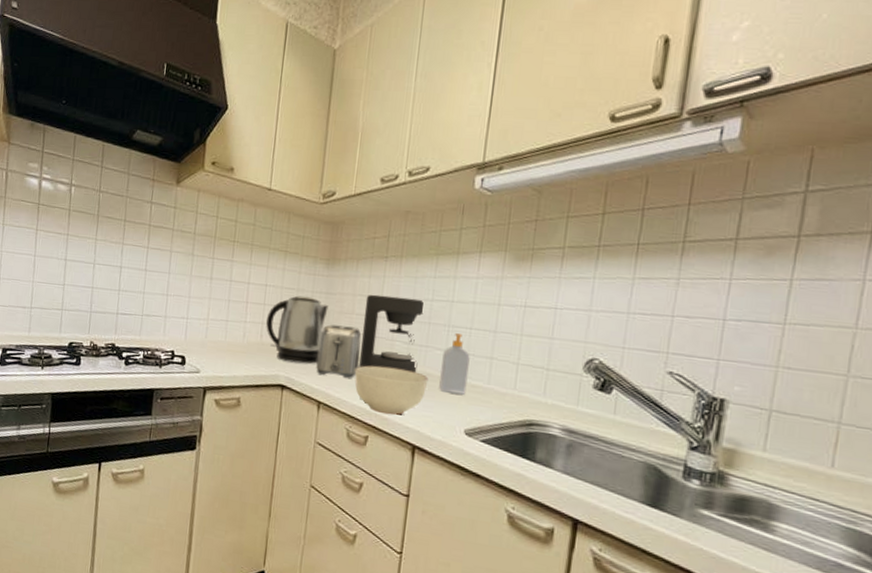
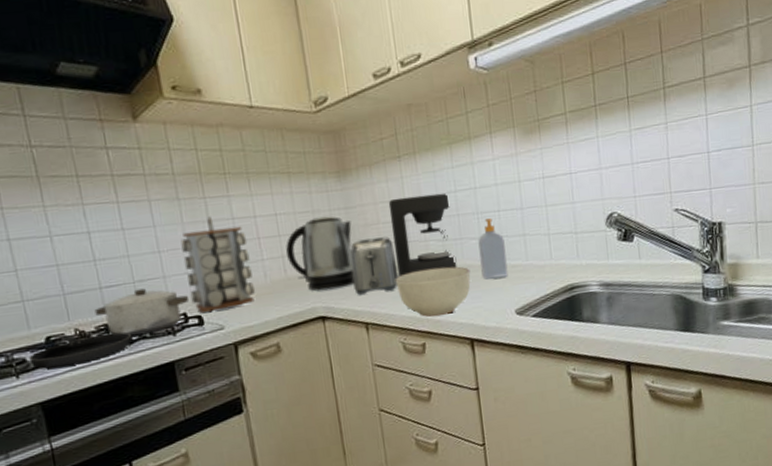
frying pan: none [53,344,130,371] -> present [29,332,132,369]
cooking pot: none [108,321,180,360] -> present [94,288,190,336]
spice rack: none [180,274,238,357] -> present [180,216,256,313]

